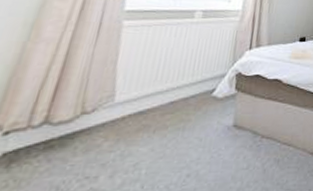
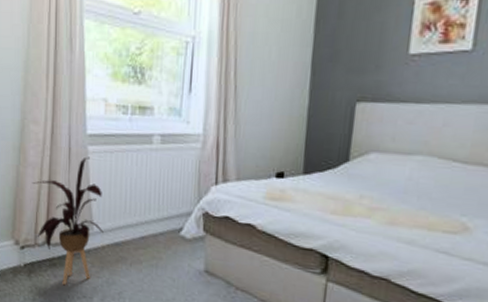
house plant: none [33,30,133,170] -> present [31,157,104,286]

